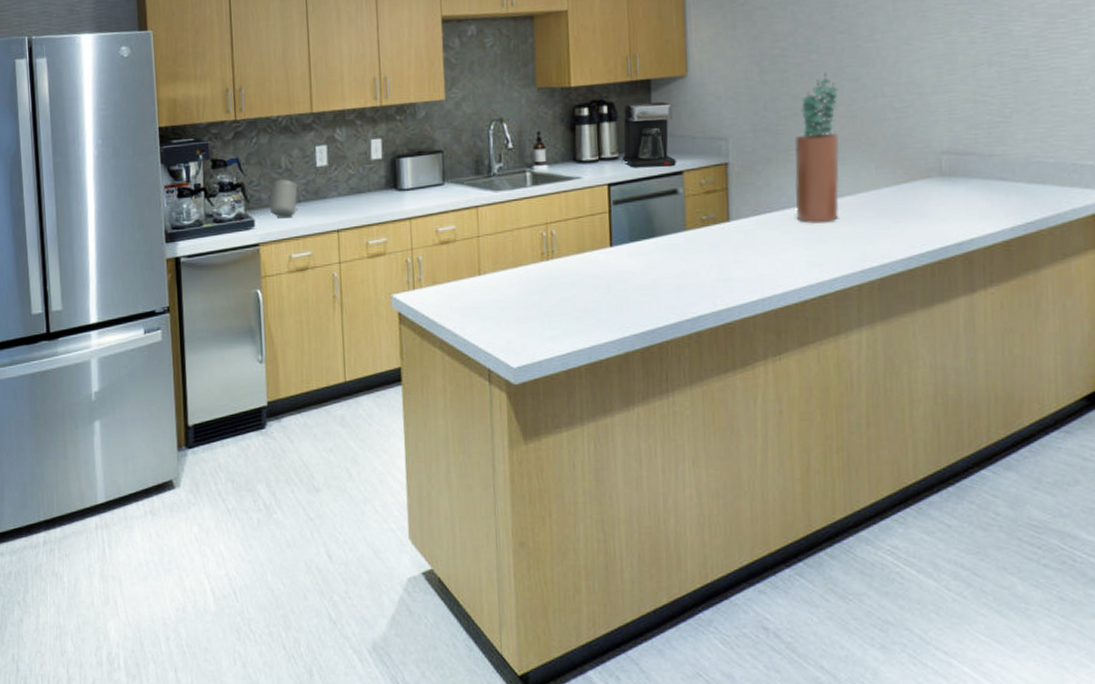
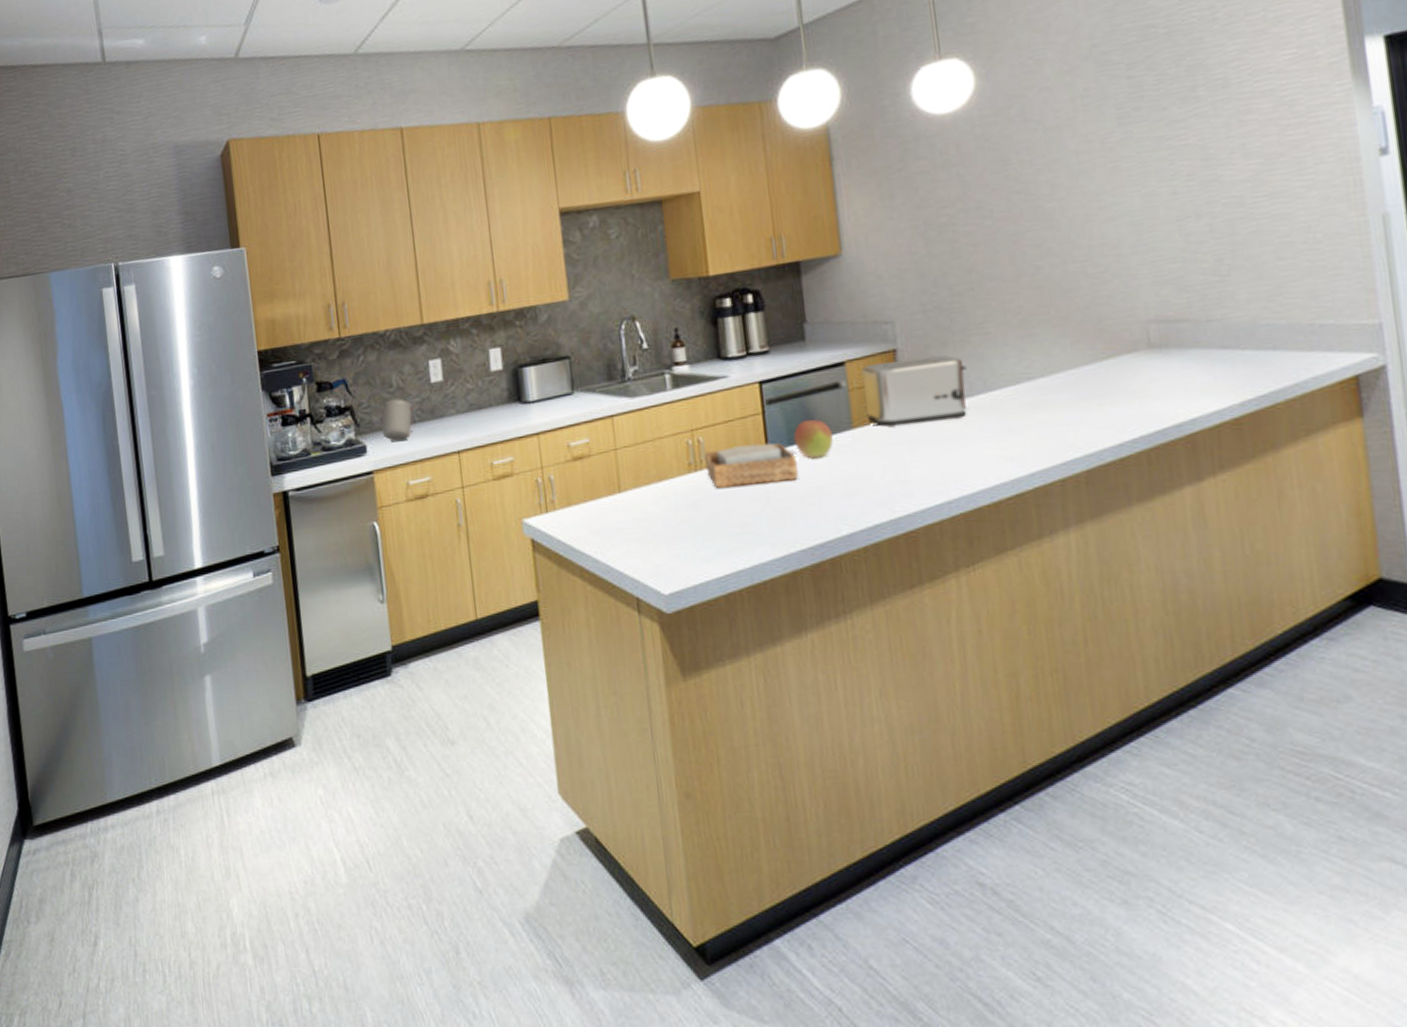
napkin holder: none [556,238,637,277] -> present [704,443,800,489]
coffee maker: present [623,101,676,168] -> none [771,285,836,363]
fruit: none [634,220,668,255] -> present [793,419,834,459]
toaster: none [697,170,786,232] -> present [862,355,967,428]
vase: present [794,72,840,225] -> none [972,239,1032,414]

